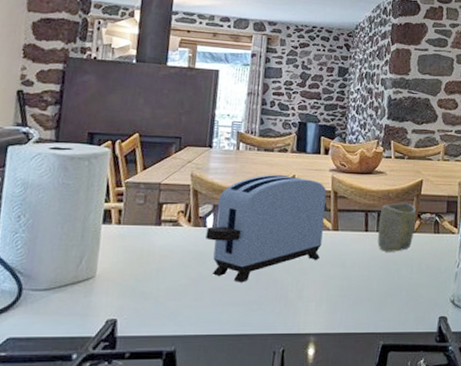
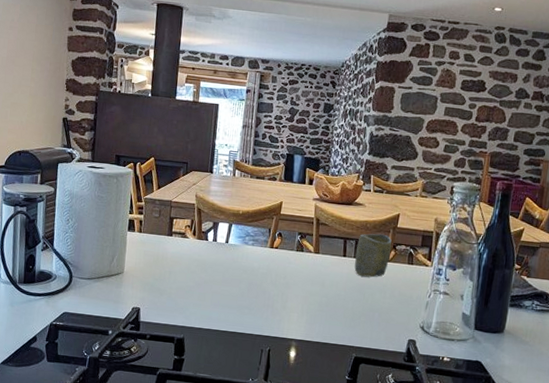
toaster: present [206,174,328,283] -> none [207,199,311,290]

